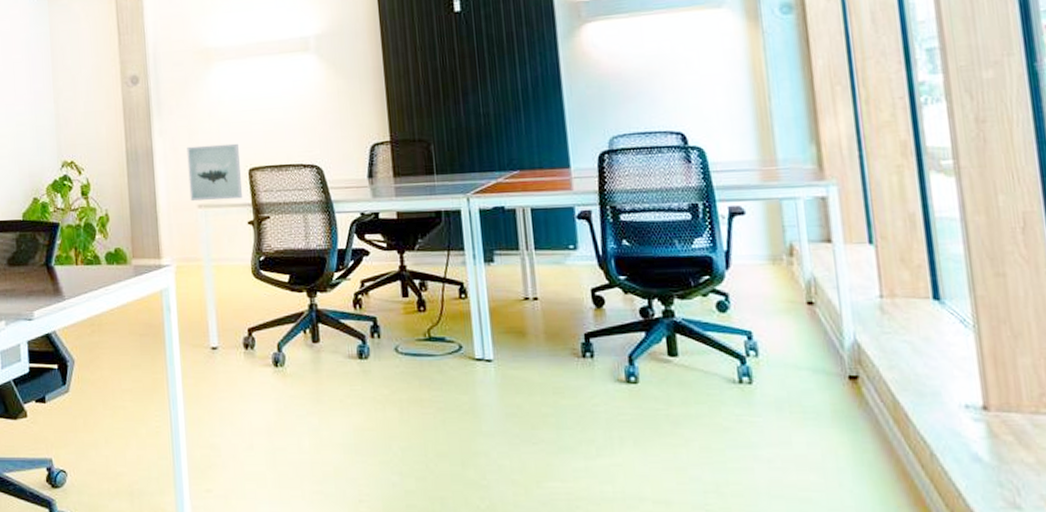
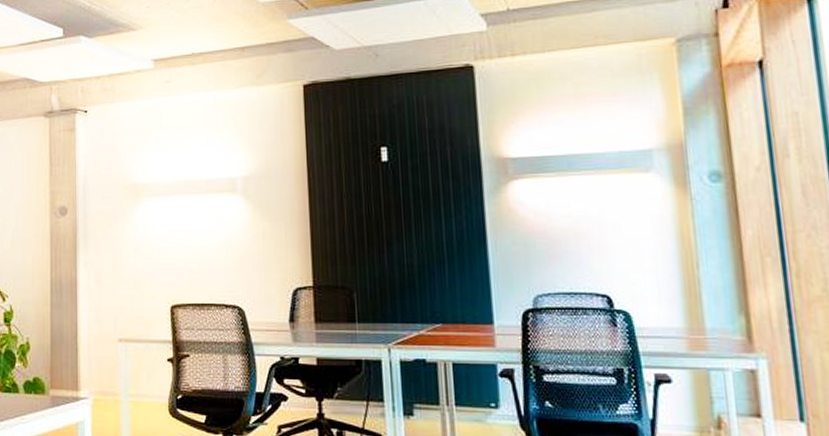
wall art: present [187,143,243,201] -> none [110,279,164,336]

